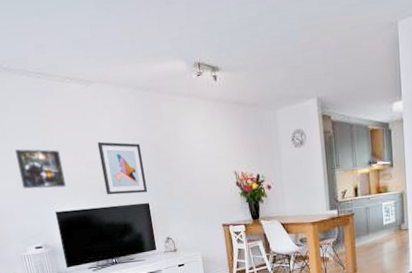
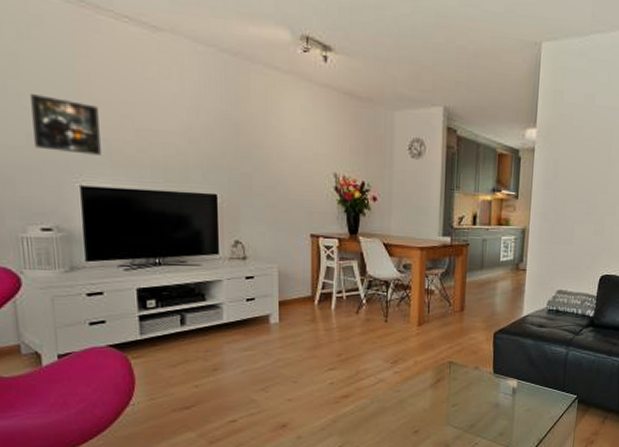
wall art: present [97,141,148,195] -> none [155,106,218,181]

